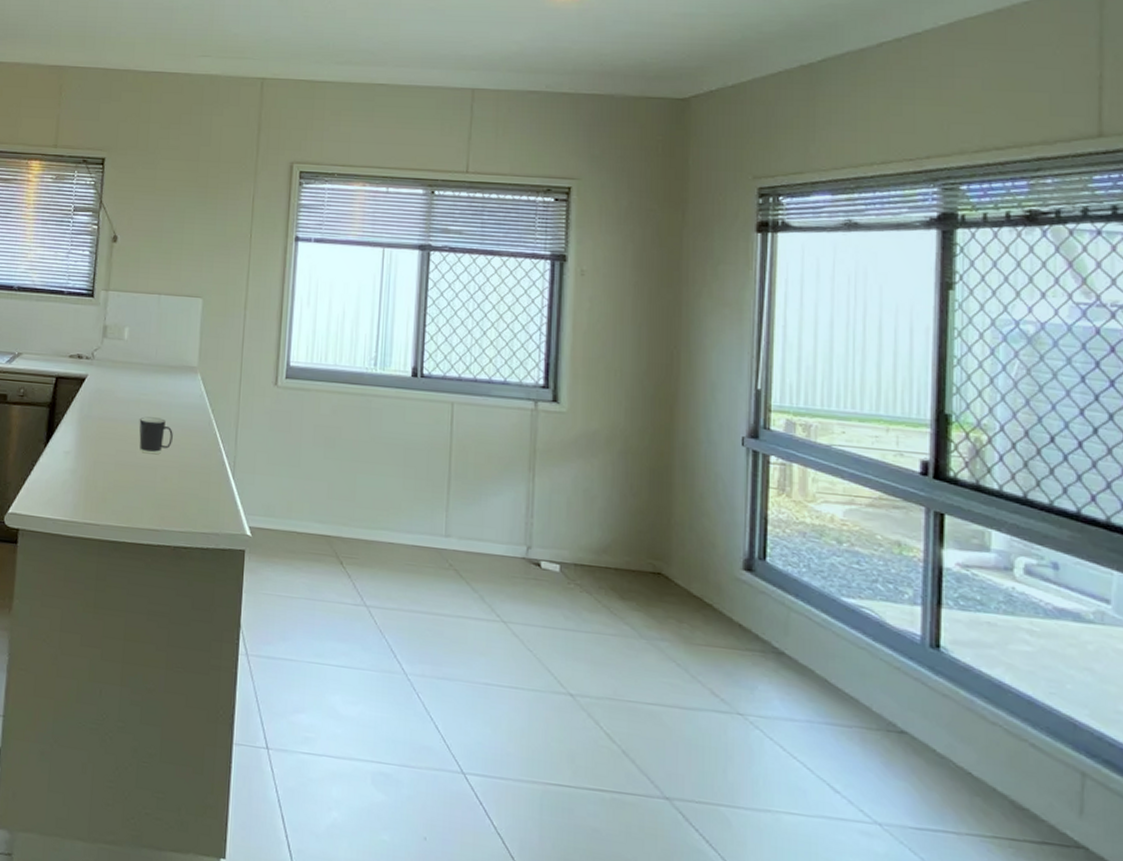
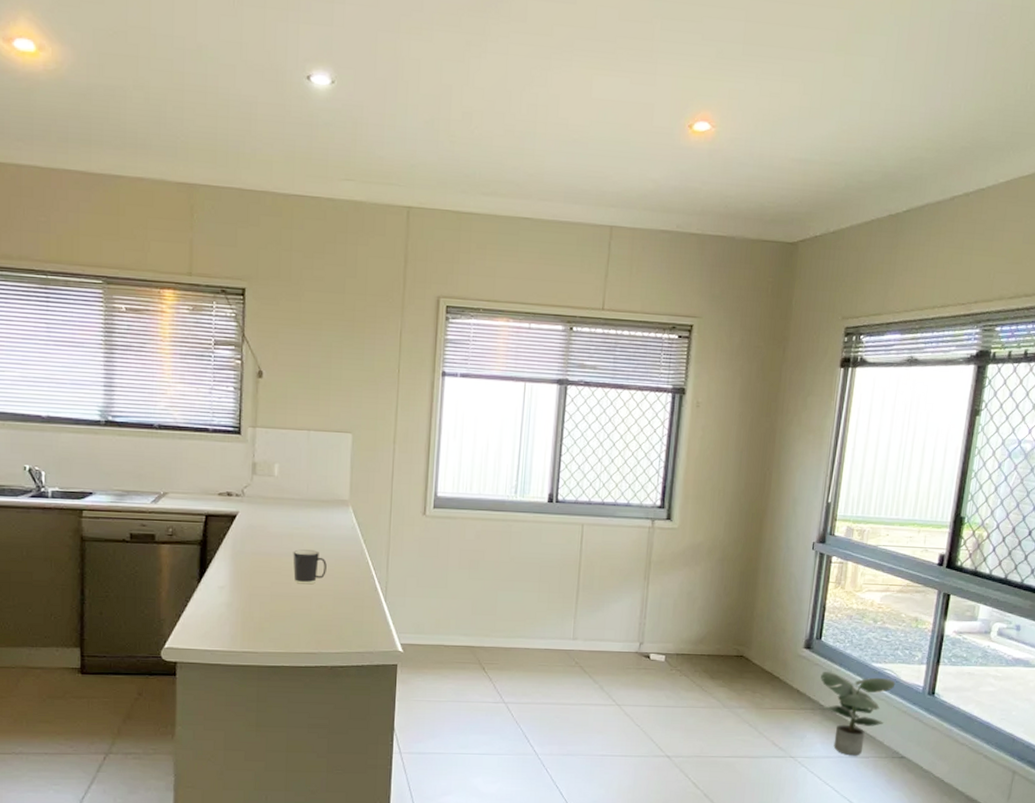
potted plant: none [769,603,879,723] -> present [820,672,896,756]

